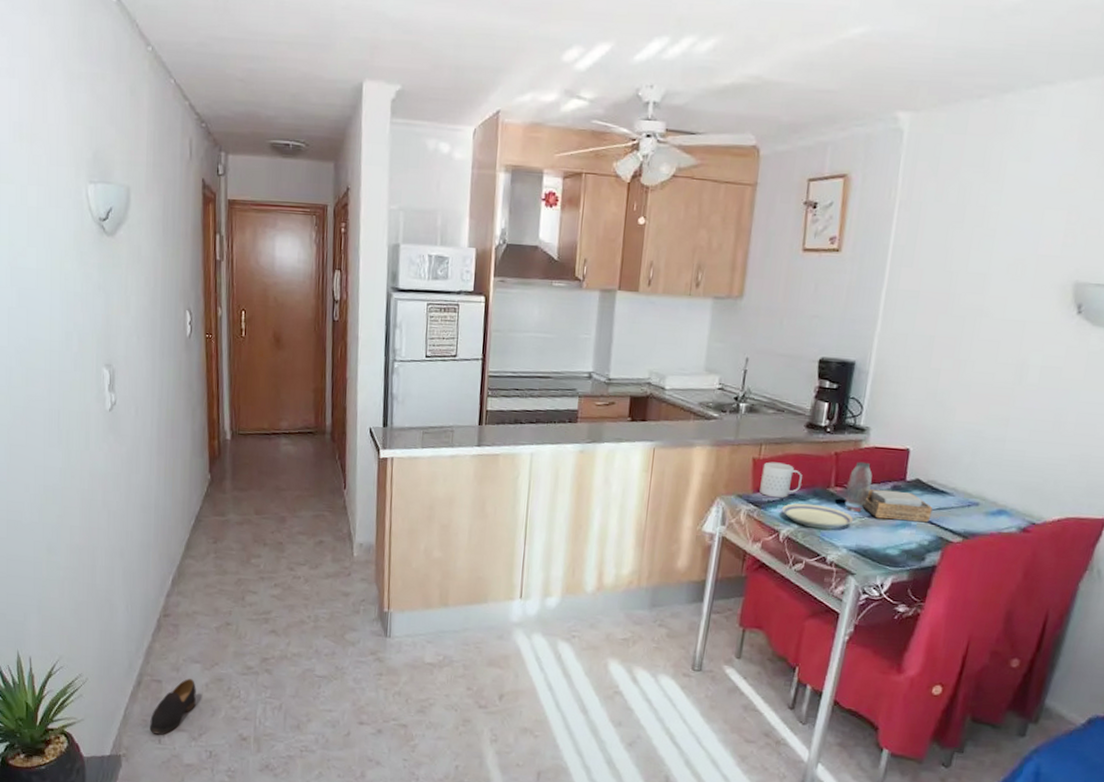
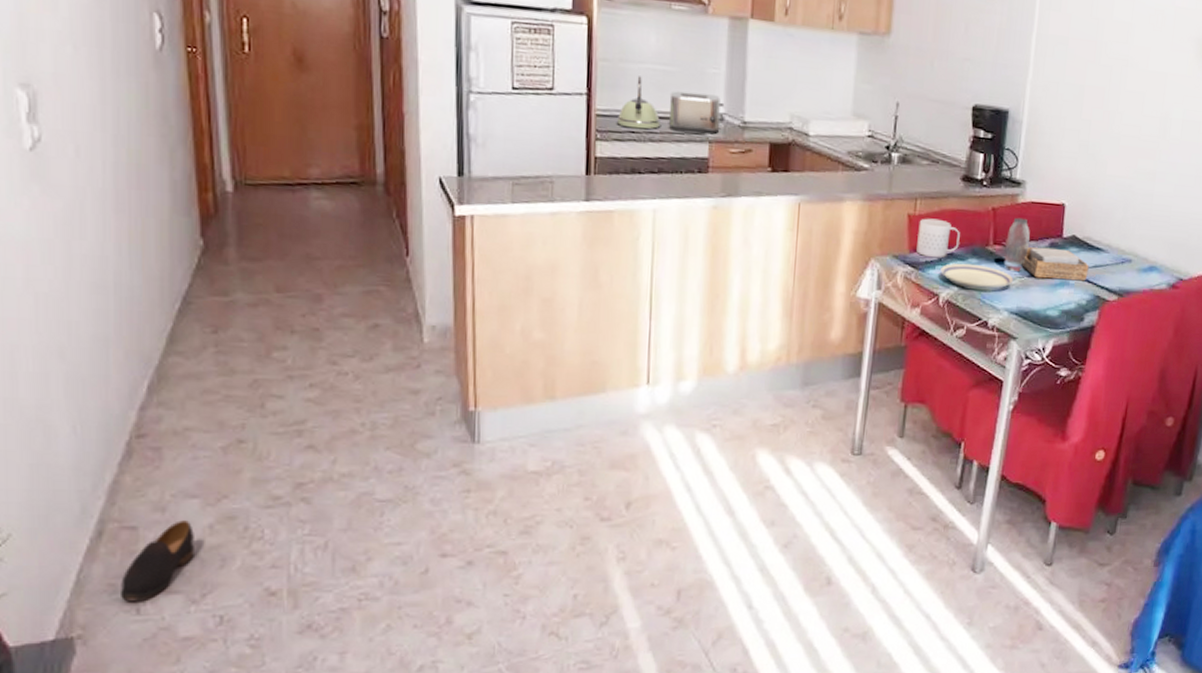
kettle: none [505,343,540,387] -> present [617,76,662,130]
toaster: none [546,354,593,390] -> present [668,91,725,135]

